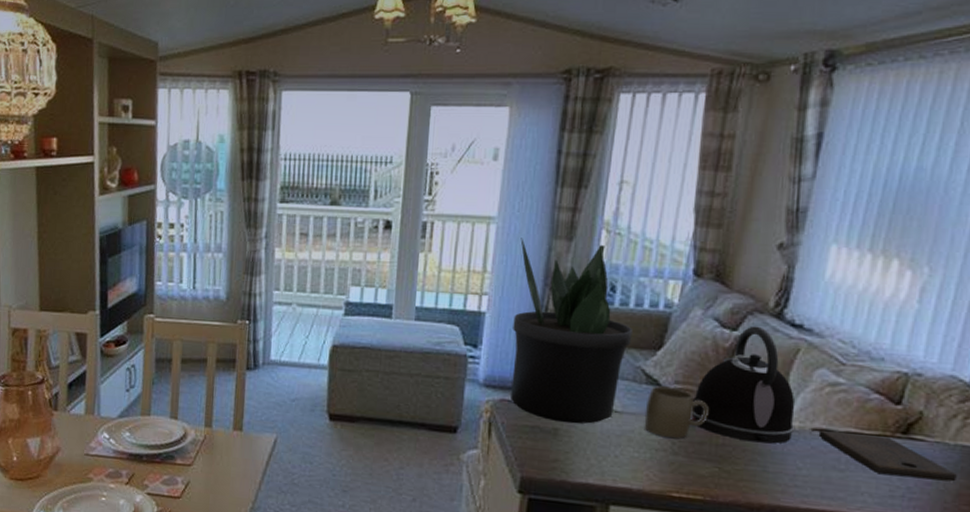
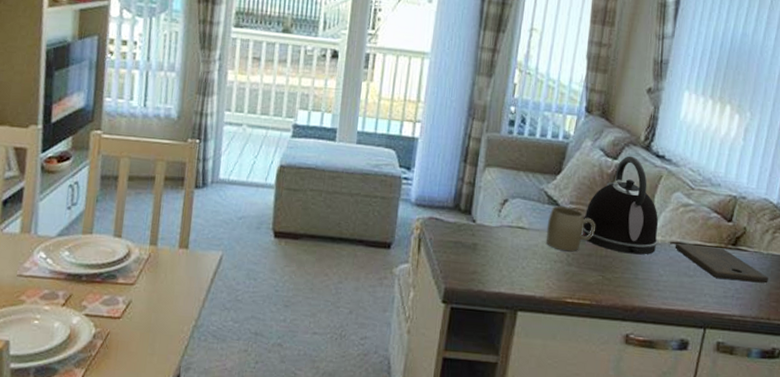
planter: present [511,238,632,424] -> none [438,72,538,239]

